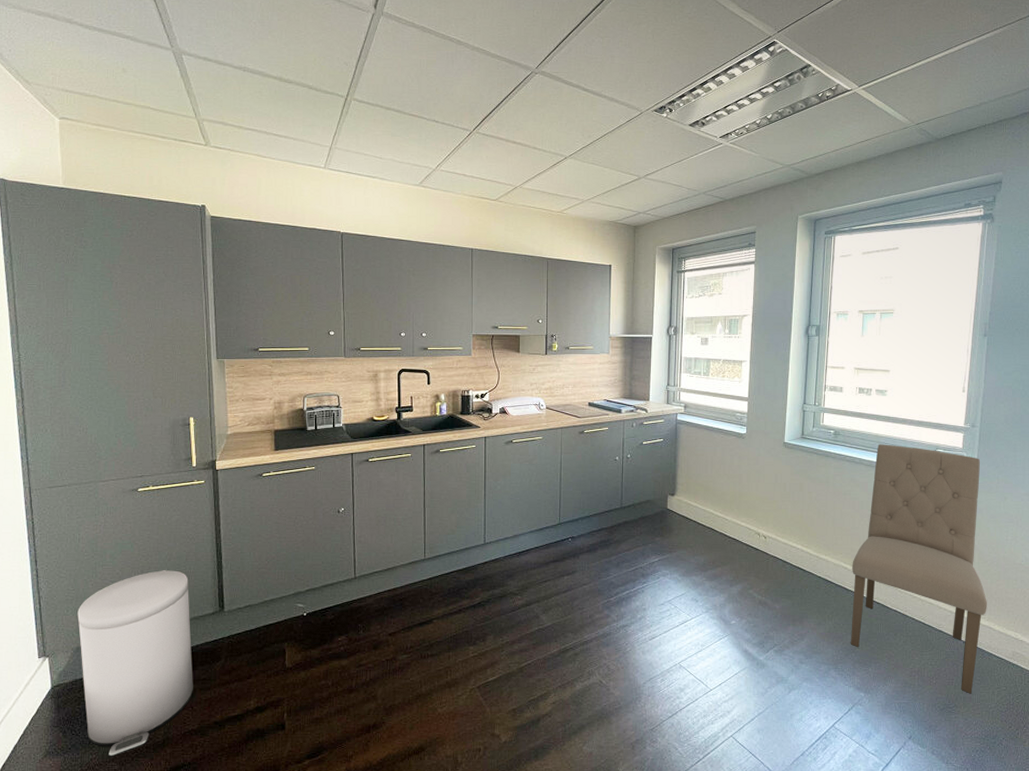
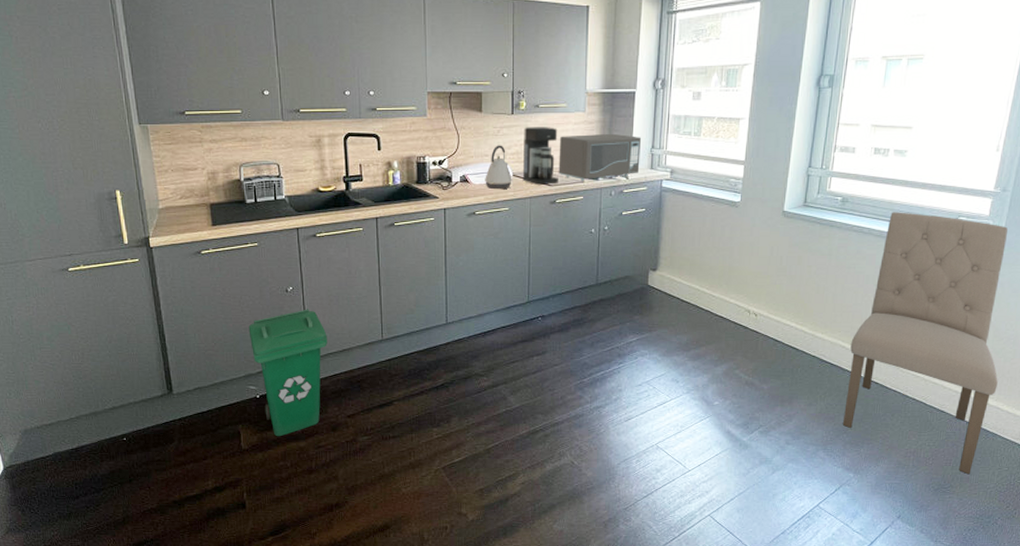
pedal bin: present [77,570,194,758] -> none [20,353,149,534]
recycling bin: none [300,529,374,655] -> present [248,309,328,437]
kettle: none [521,381,546,421] -> present [485,145,512,190]
coffee maker: none [554,366,586,418] -> present [522,127,558,186]
microwave: none [586,372,659,415] -> present [558,133,642,182]

